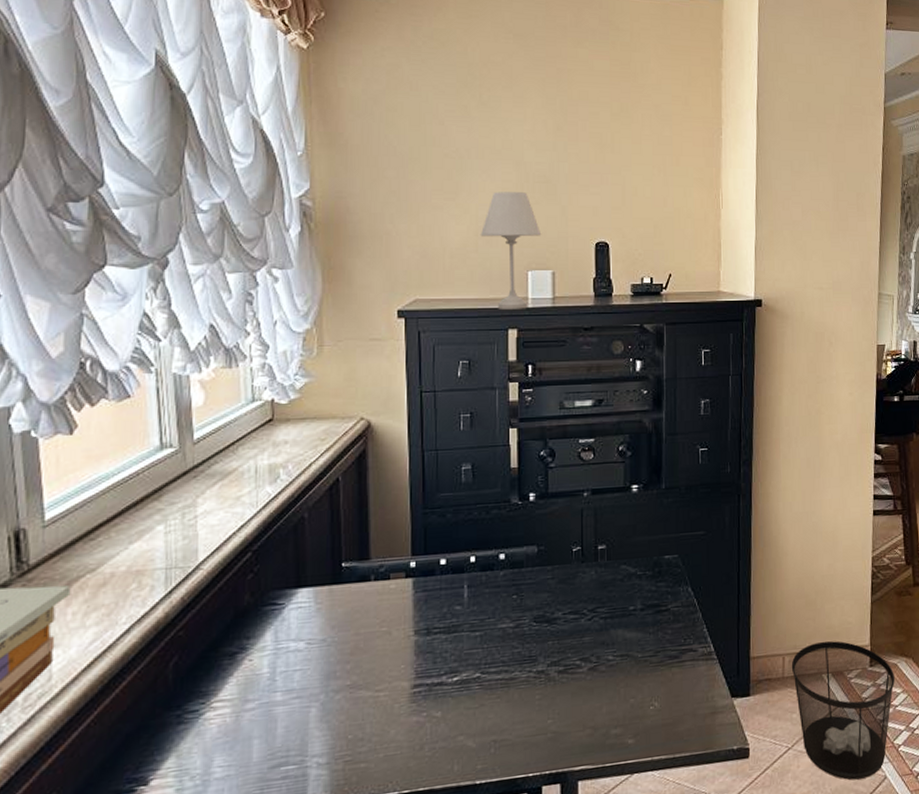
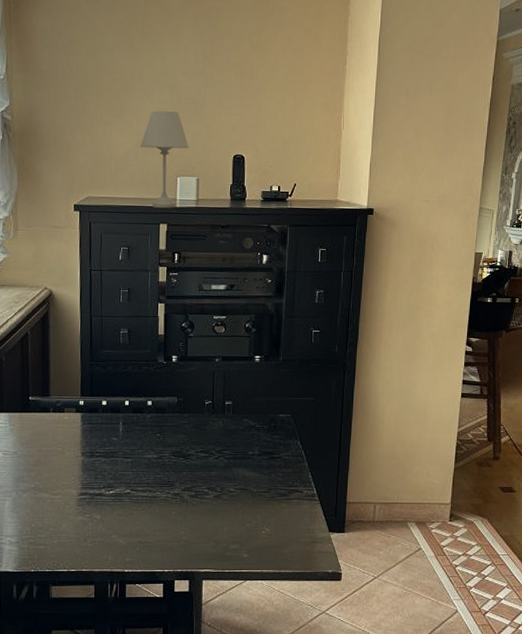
waste bin: present [791,641,895,780] -> none [381,496,471,610]

